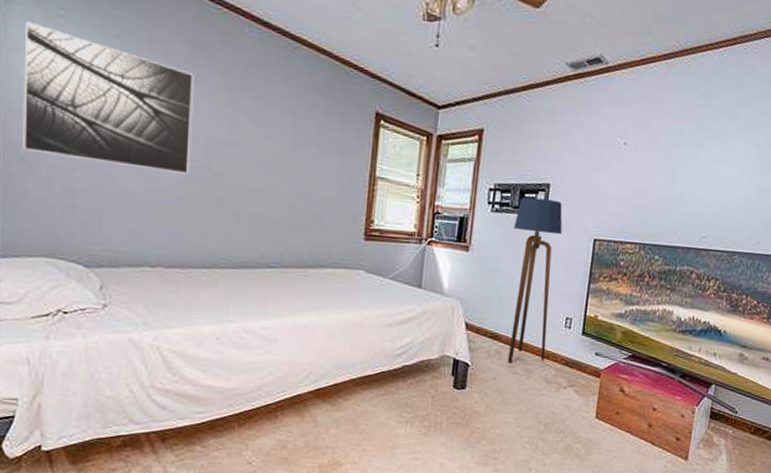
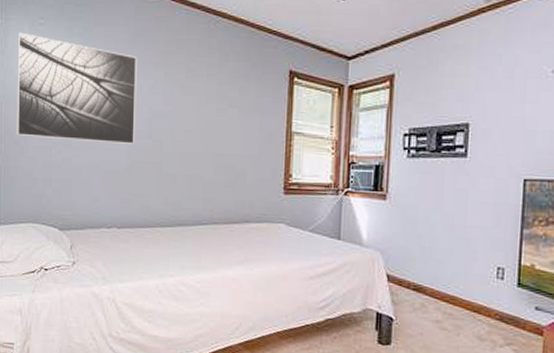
floor lamp: present [507,197,563,364] -> none [432,139,486,318]

